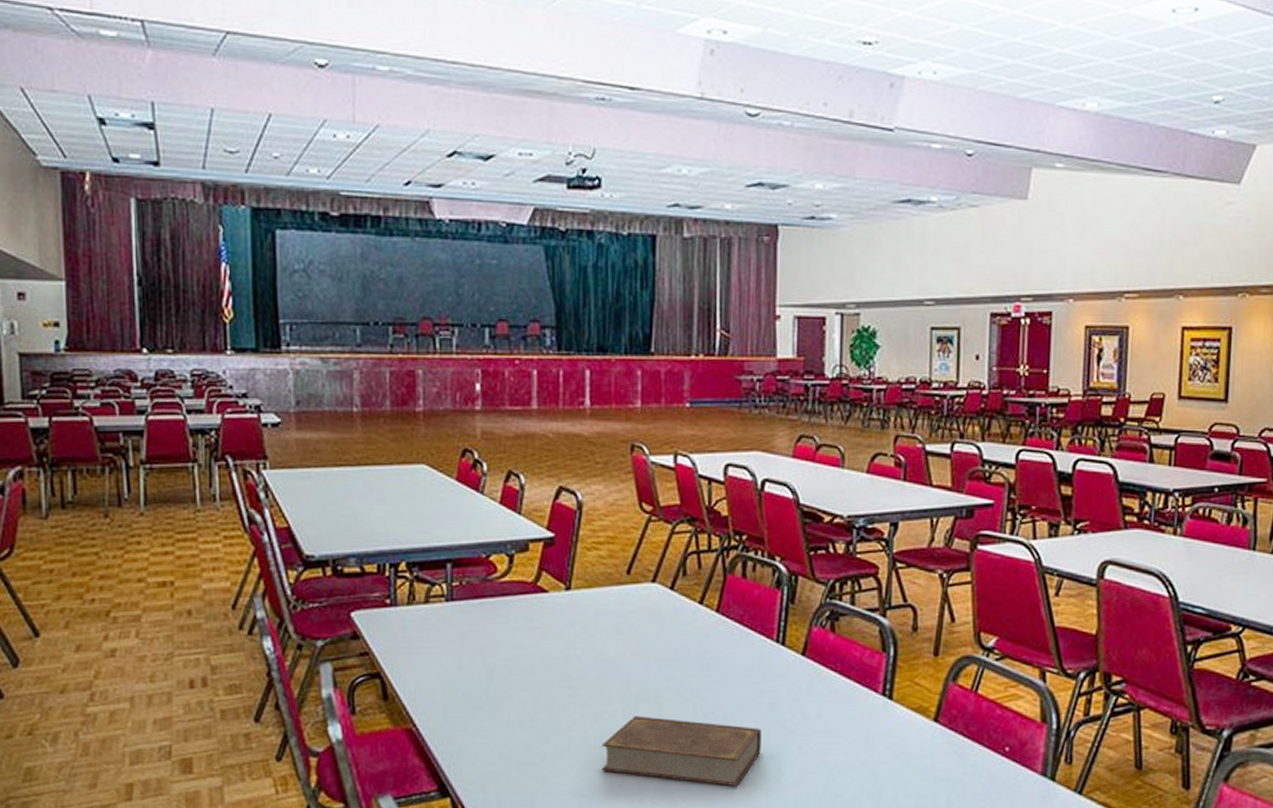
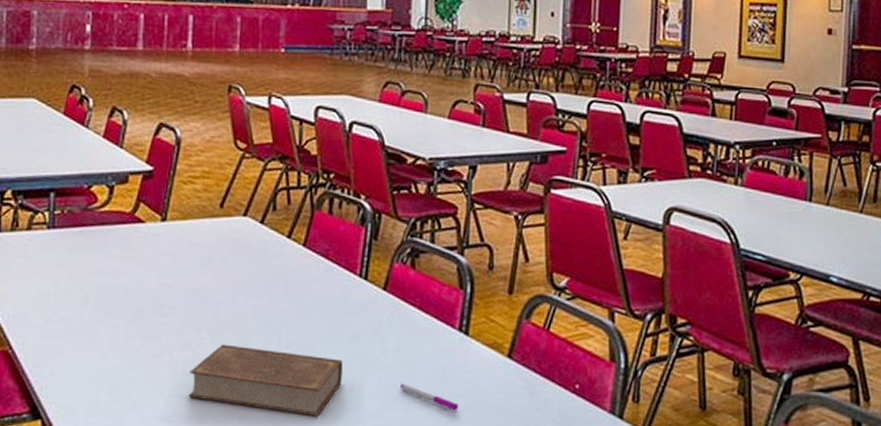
pen: none [821,750,883,777] -> present [399,383,459,411]

